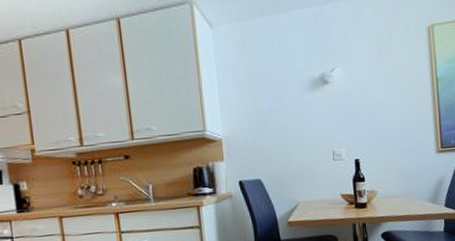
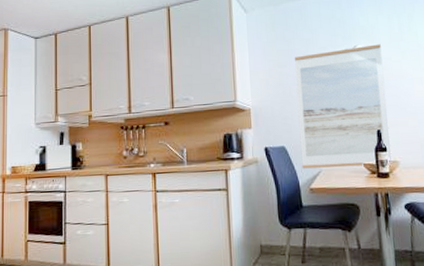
wall art: none [268,67,369,202] -> present [294,44,391,169]

